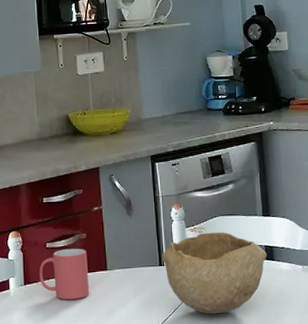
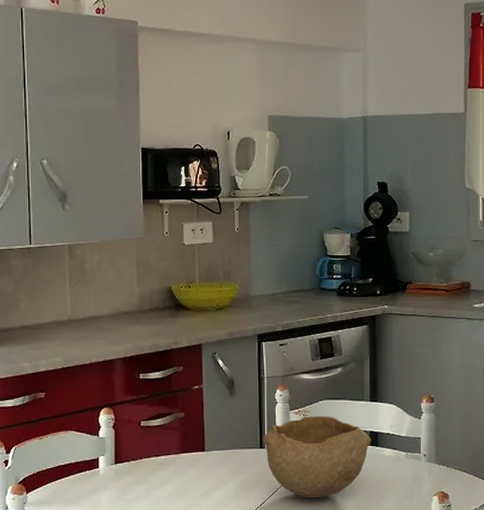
mug: present [39,248,90,299] -> none [132,427,185,480]

